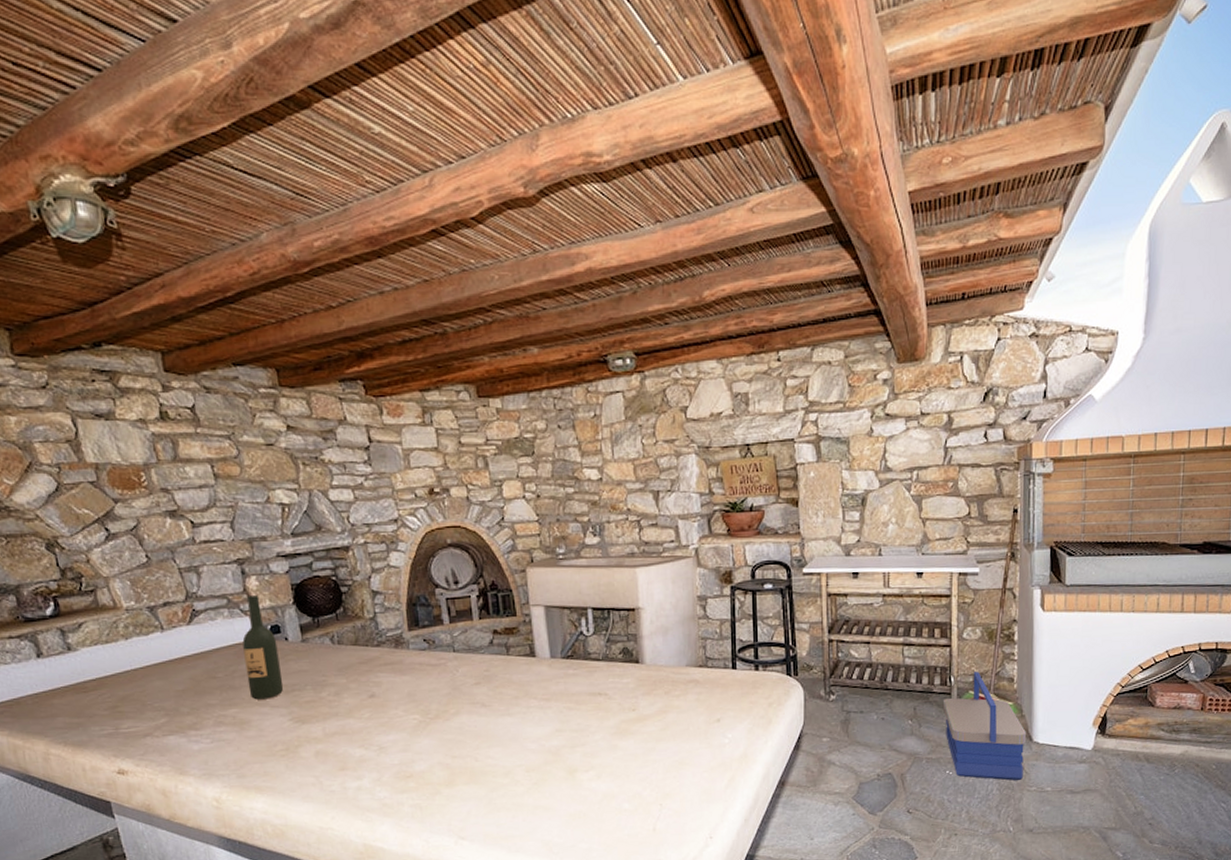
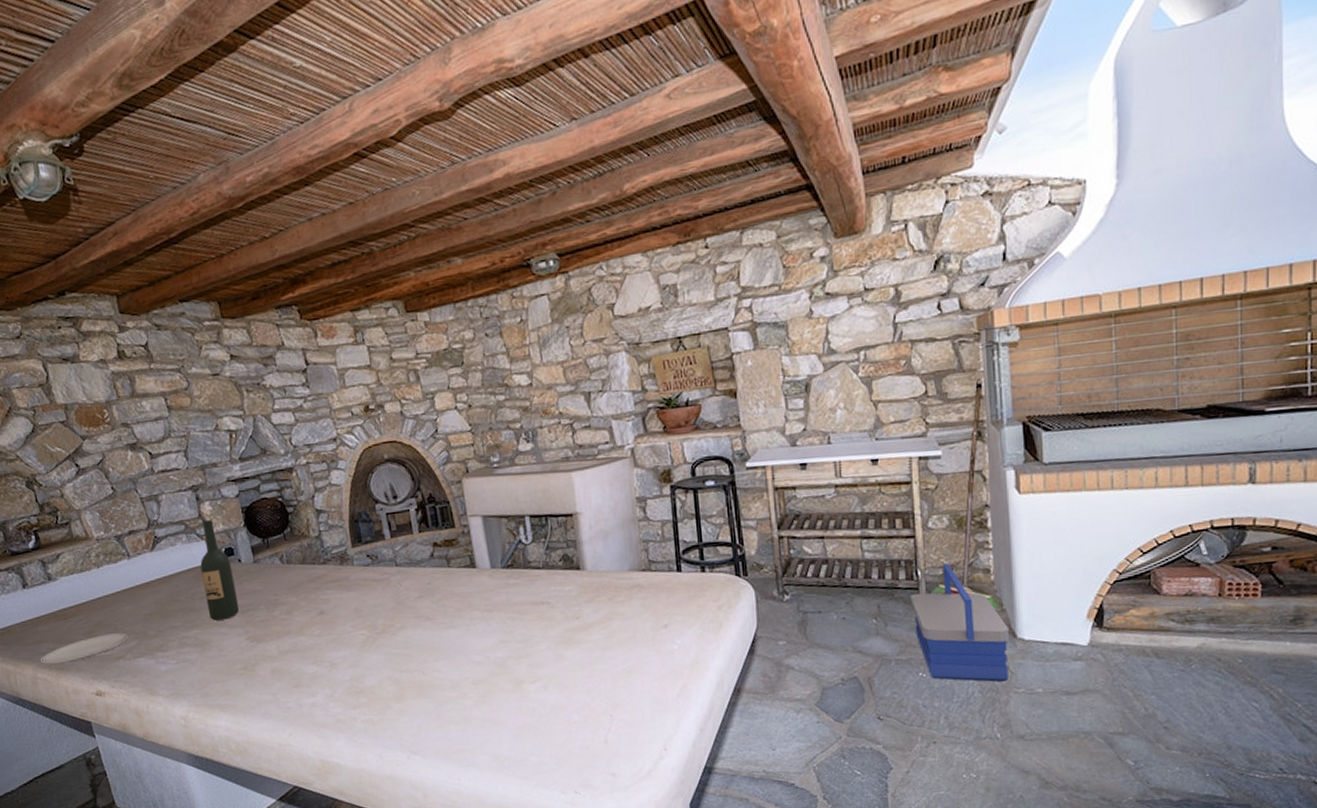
plate: none [53,709,157,740] -> present [39,633,128,664]

